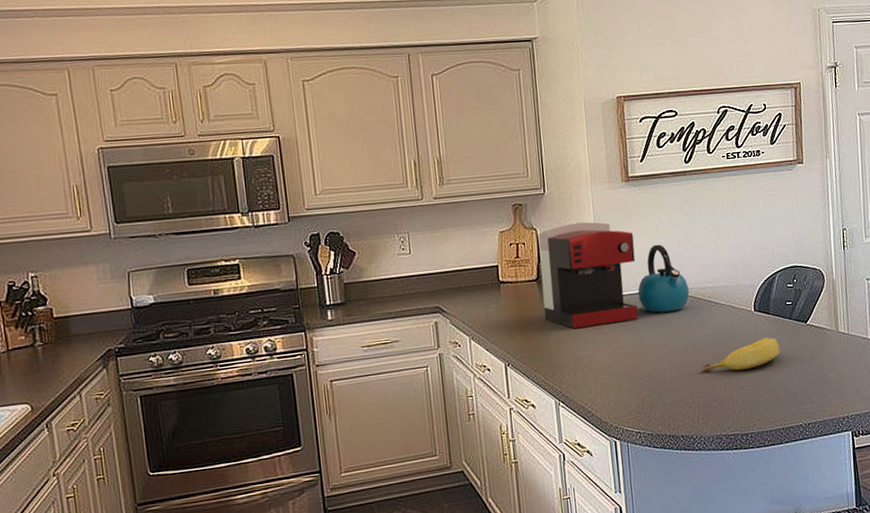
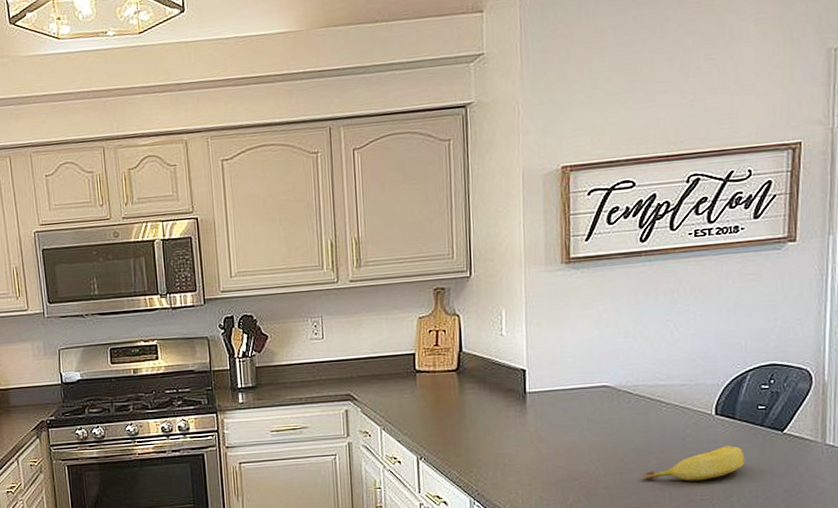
coffee maker: present [538,222,638,328] -> none [461,308,572,424]
kettle: present [637,244,689,313] -> none [572,334,635,412]

